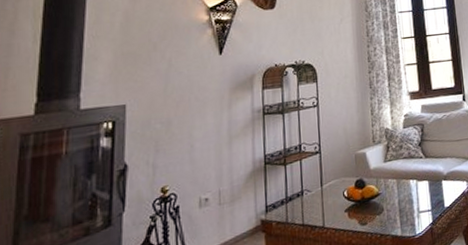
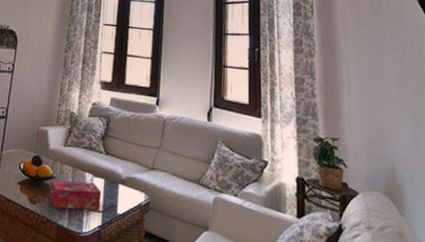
tissue box: none [378,187,429,222] -> present [49,180,102,211]

